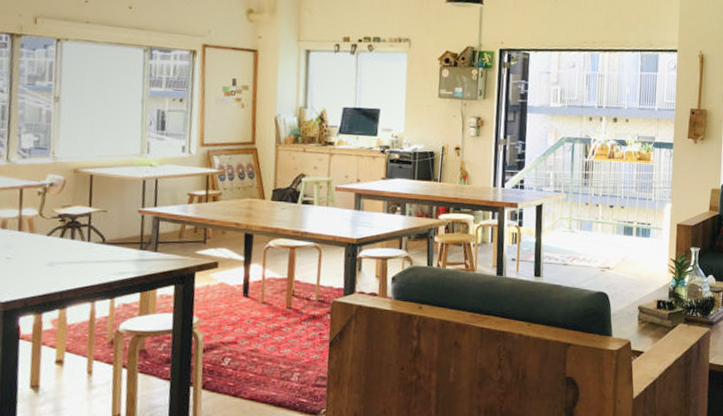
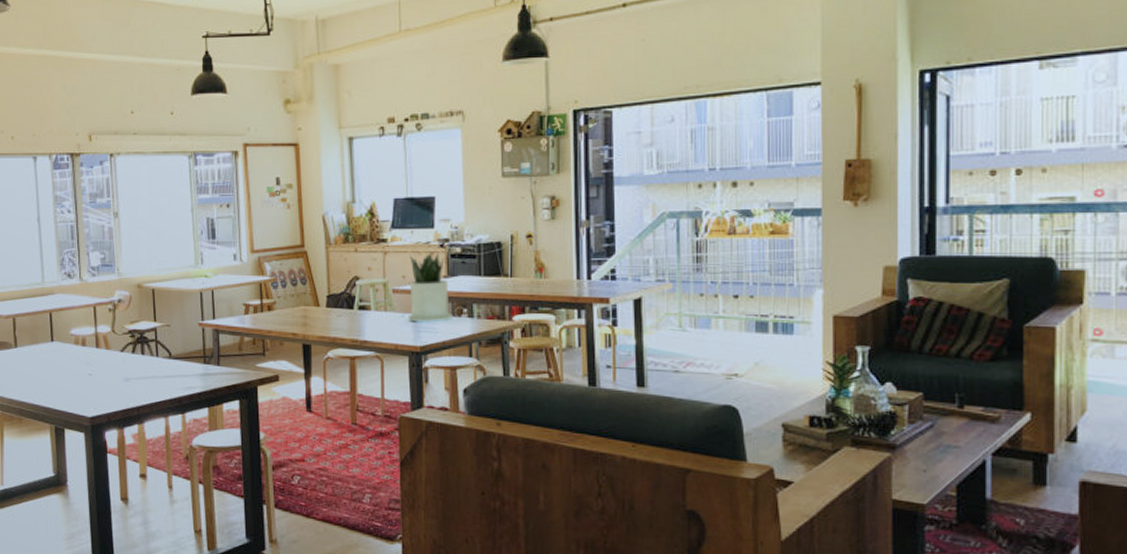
planter: none [347,157,389,218] -> present [408,253,454,323]

